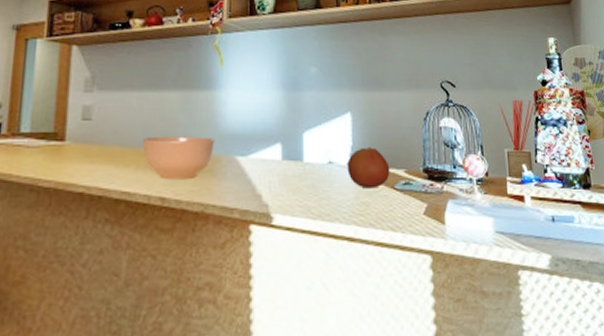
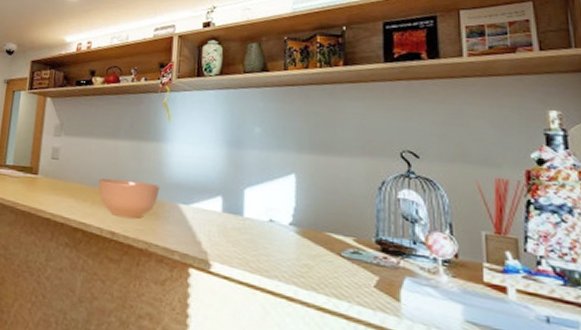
fruit: present [347,147,390,189] -> none [289,210,336,253]

